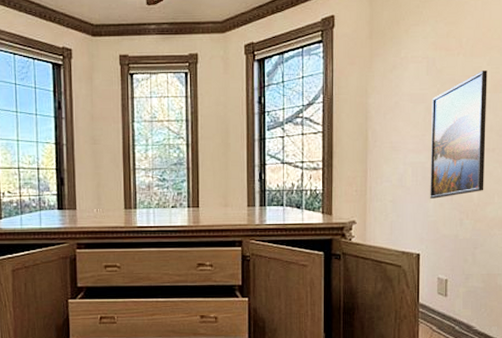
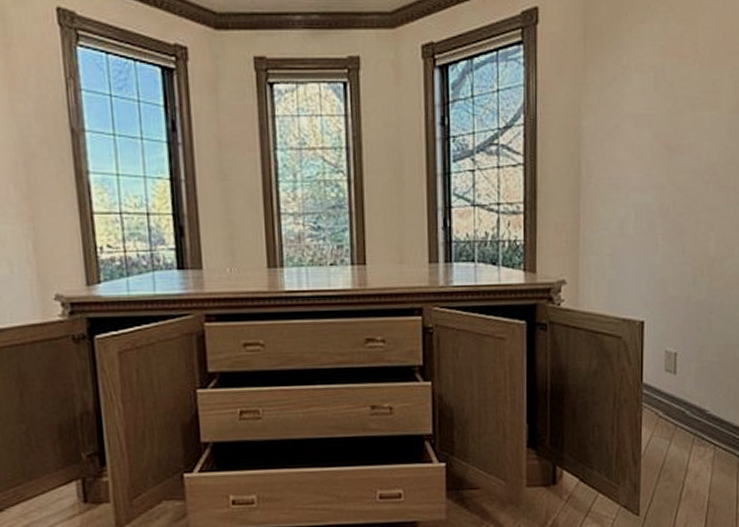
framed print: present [430,70,488,199] -> none [657,85,729,251]

